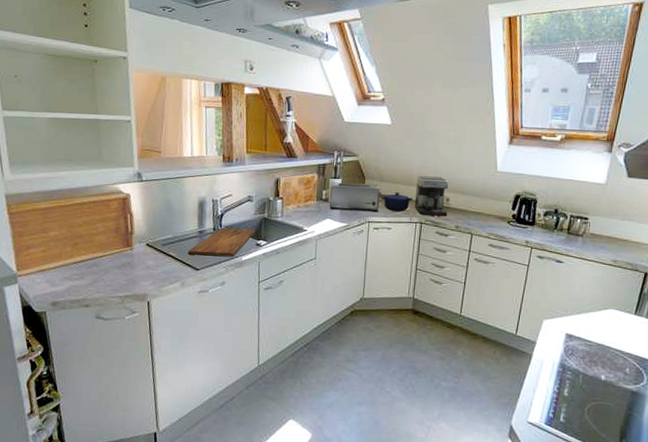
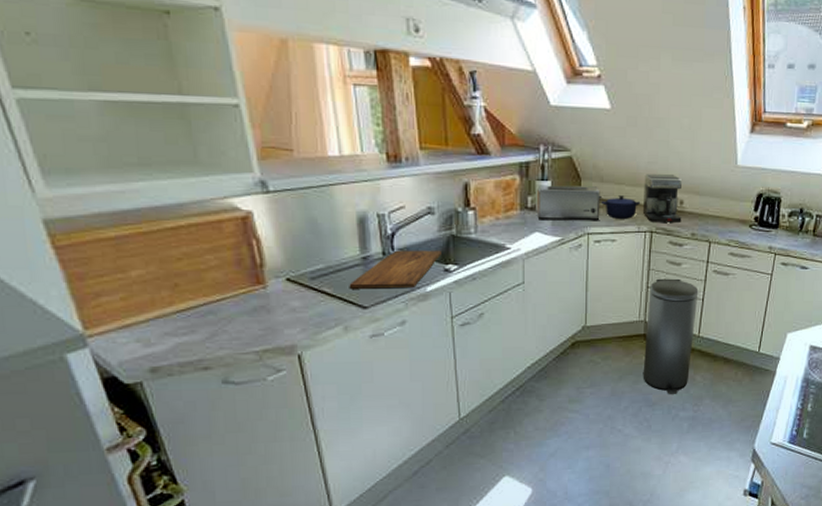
pedal bin: none [410,262,461,366] -> present [643,278,699,395]

